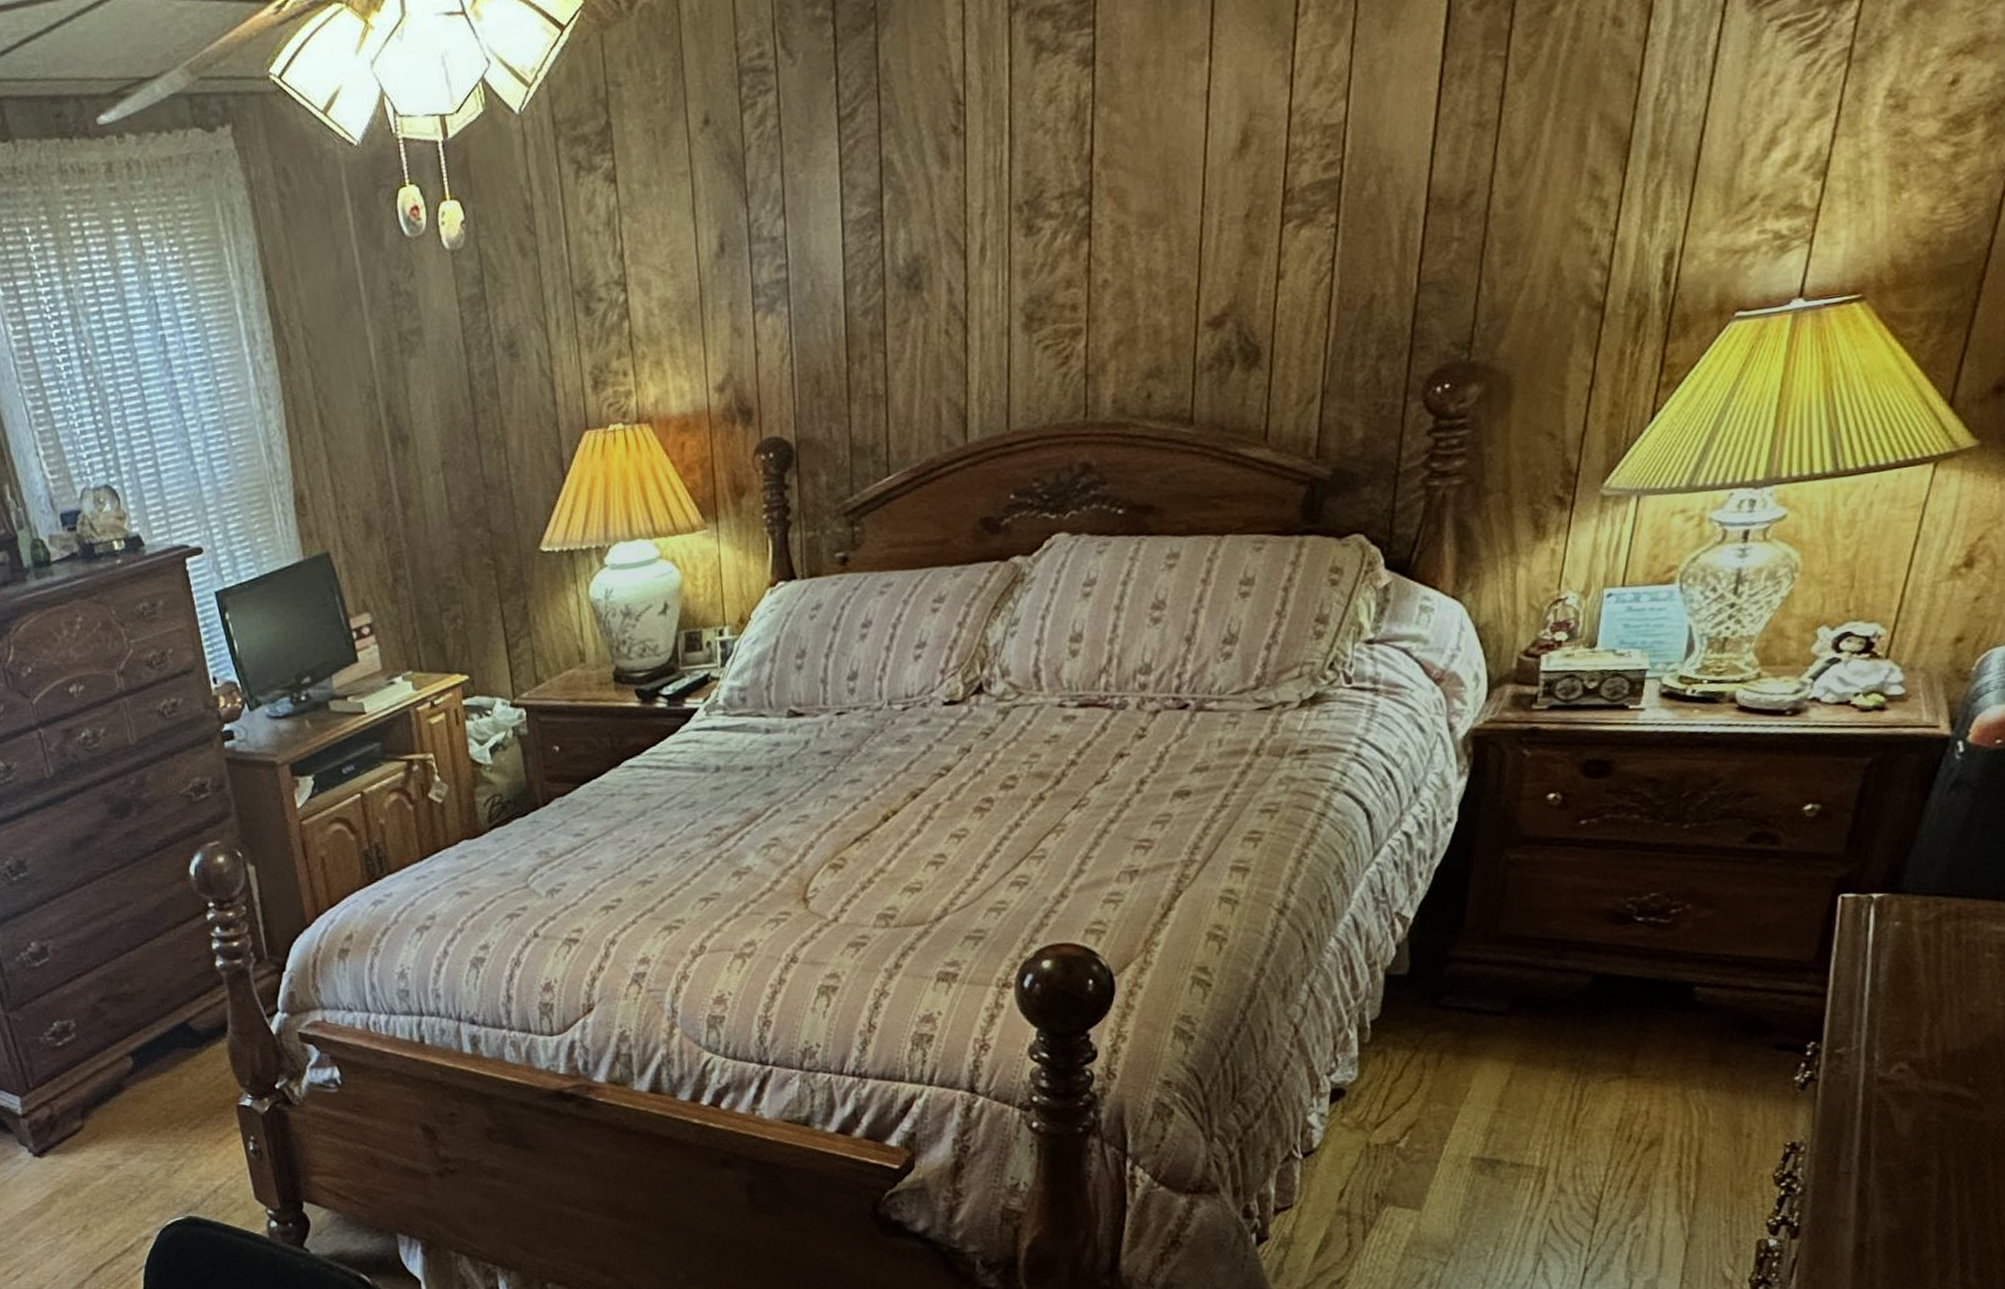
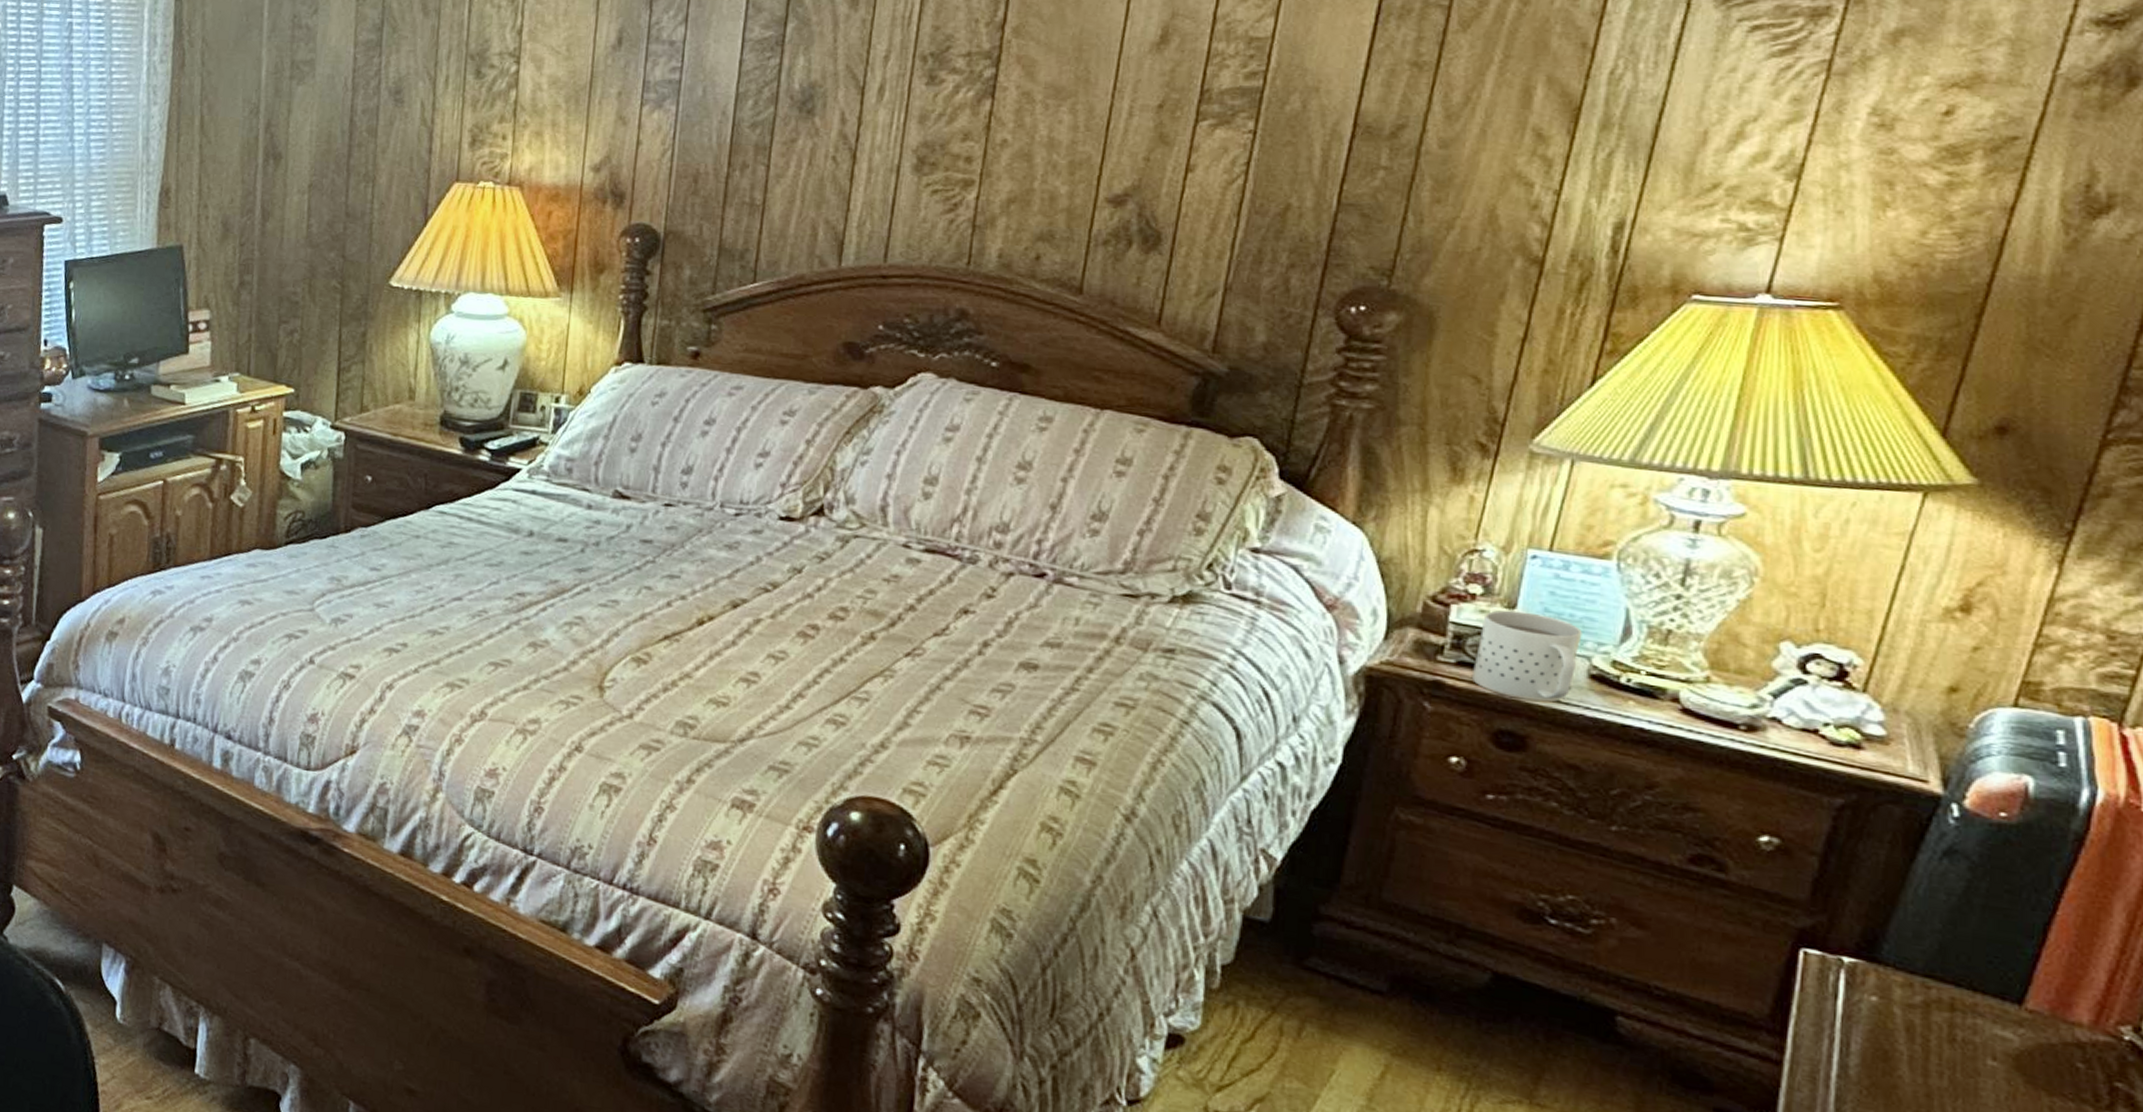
mug: none [1562,647,1653,729] -> present [1471,610,1583,702]

